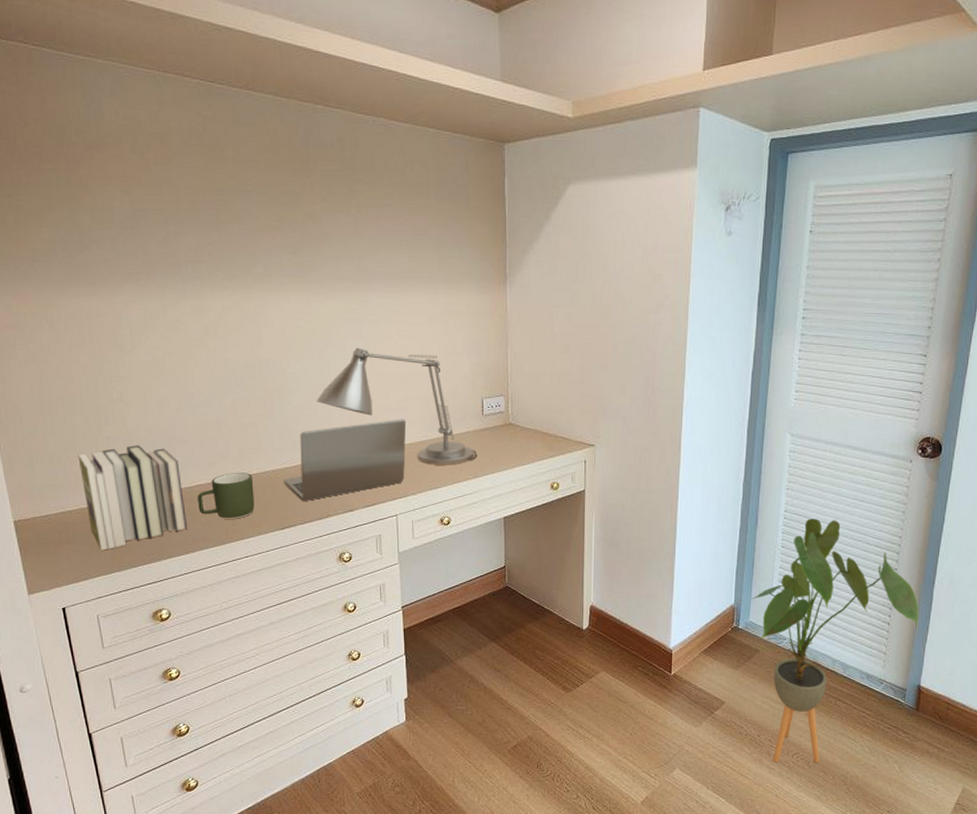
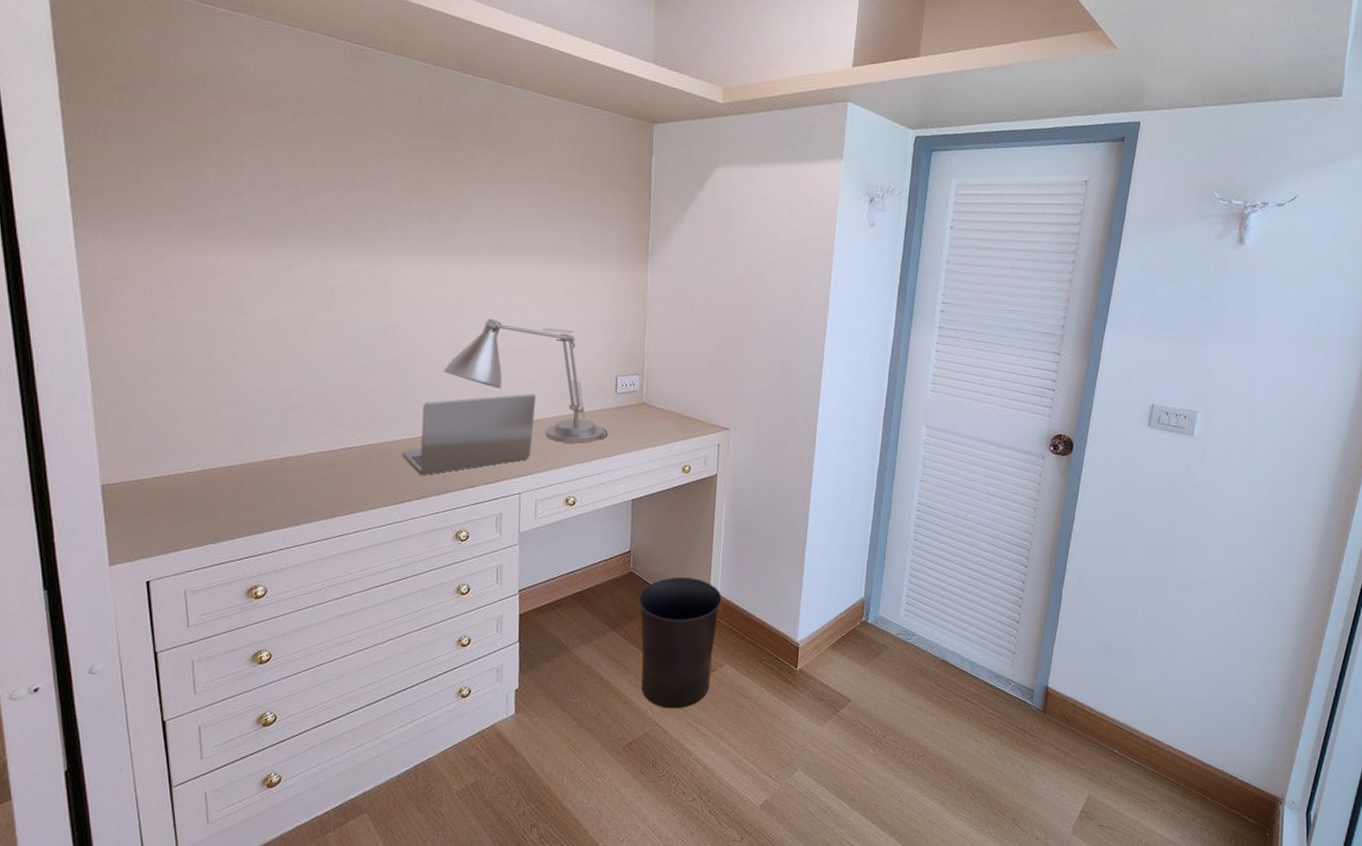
books: present [78,445,187,551] -> none [180,409,293,520]
mug: present [198,473,255,519] -> none [307,442,370,491]
waste bin: none [515,589,595,714] -> present [638,576,722,709]
house plant: present [751,518,919,763] -> none [881,512,1048,766]

